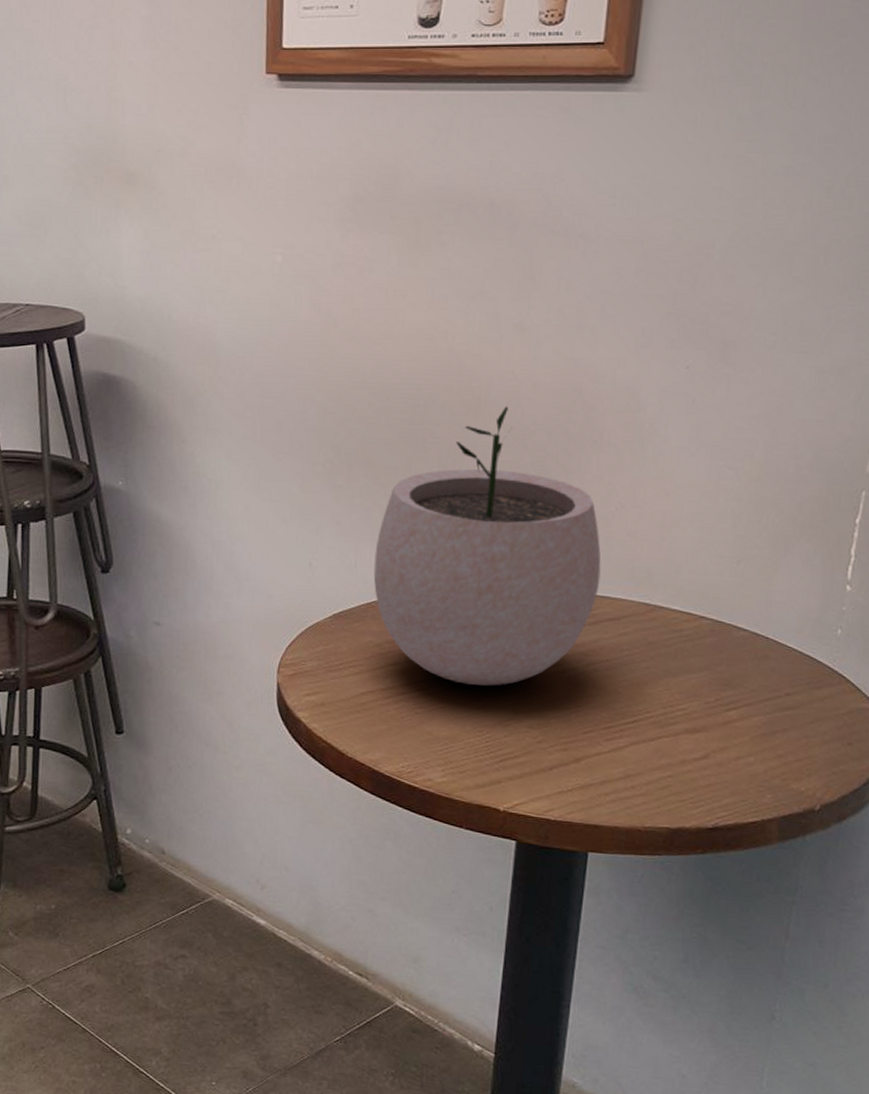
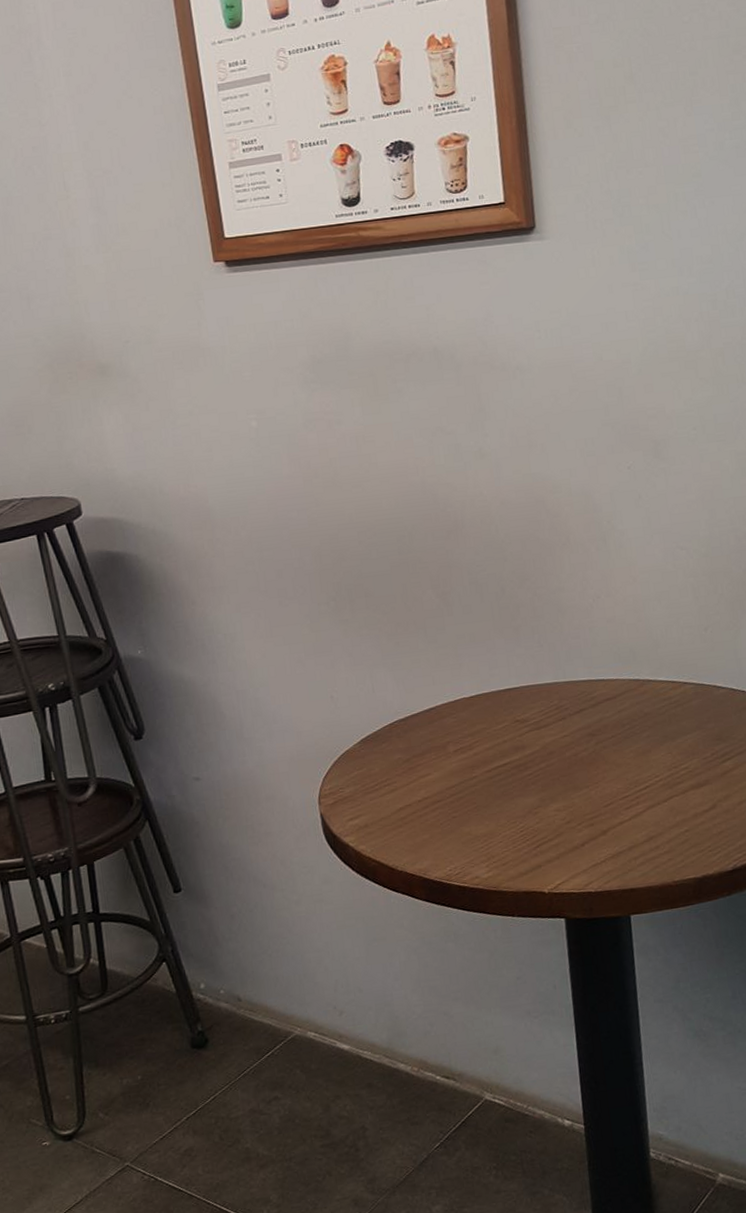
plant pot: present [373,405,601,686] -> none [388,524,593,782]

